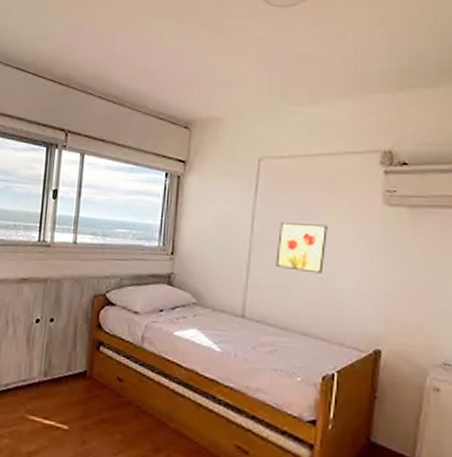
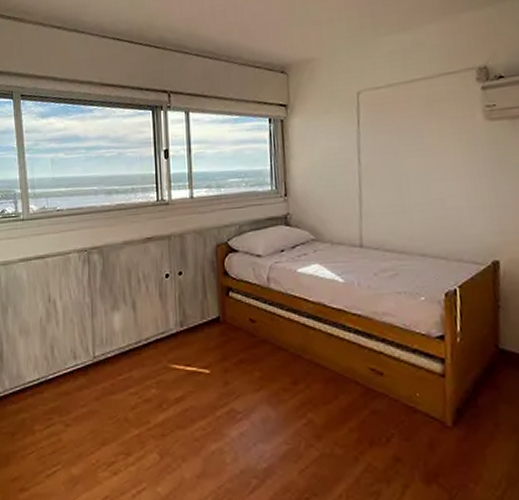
wall art: present [275,221,328,274] -> none [385,147,434,196]

